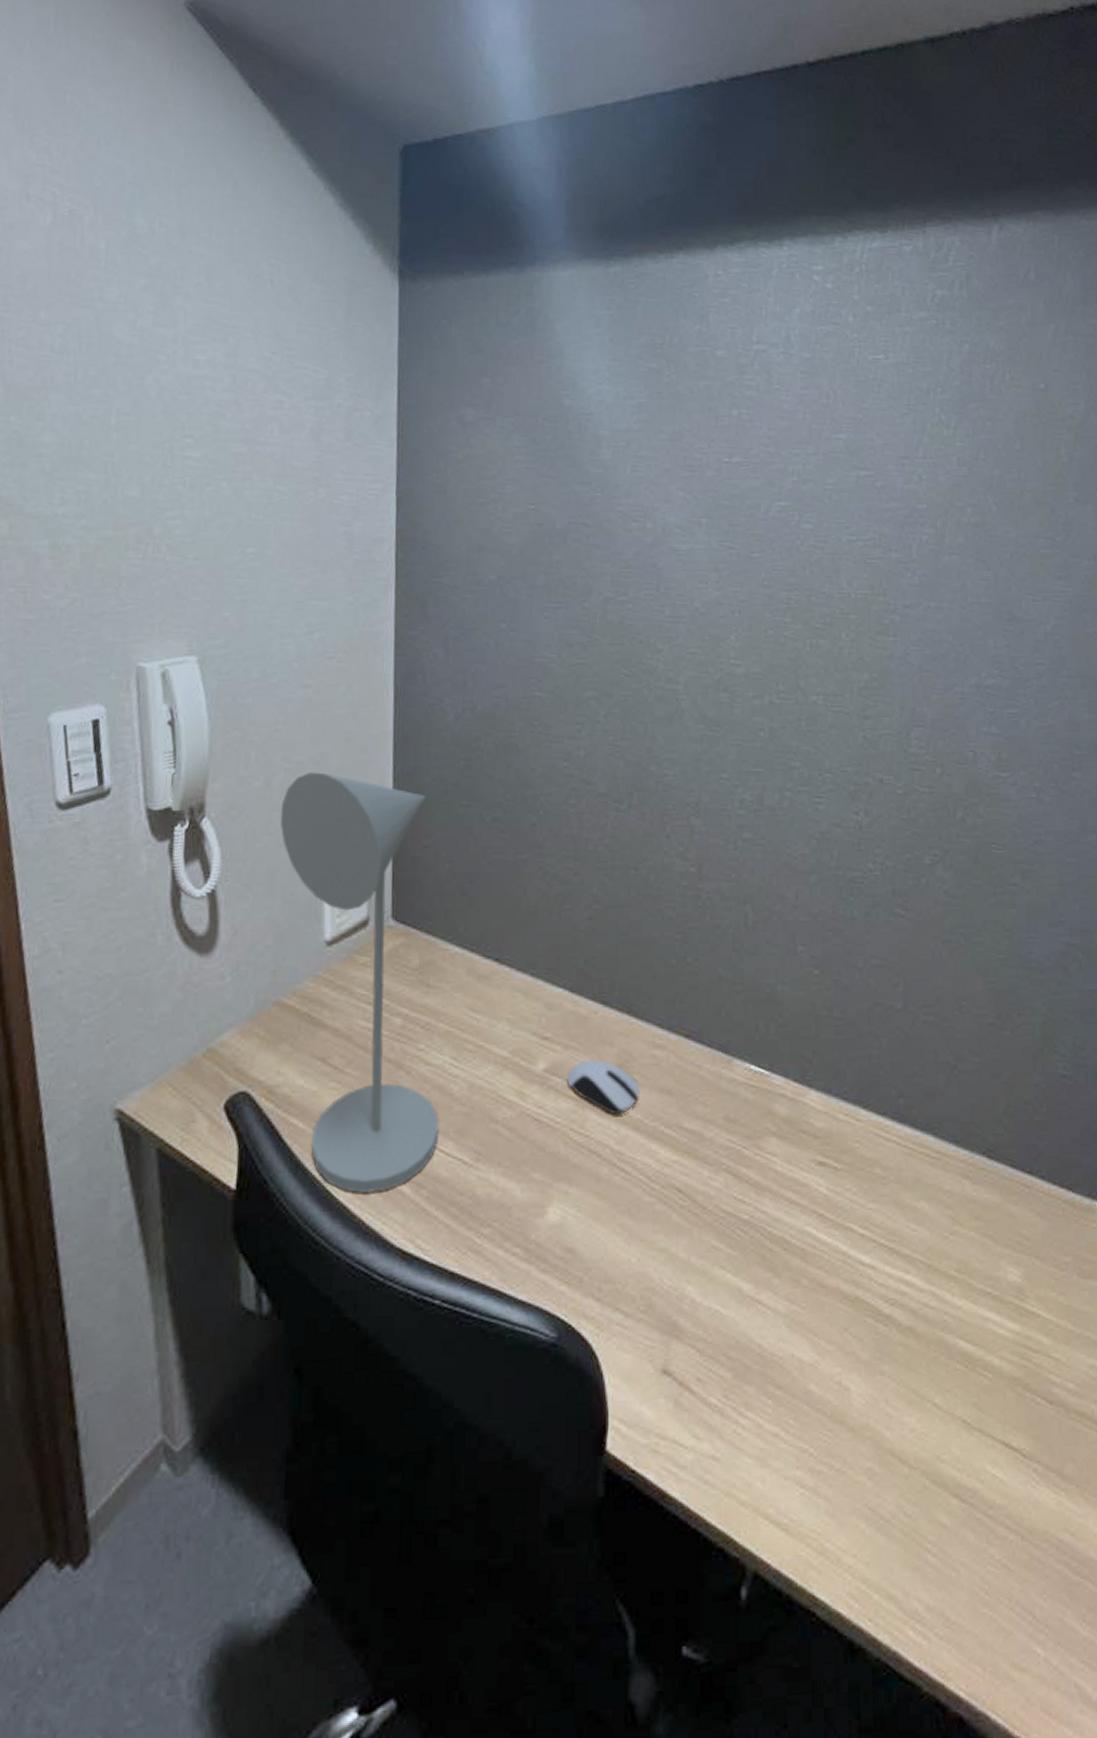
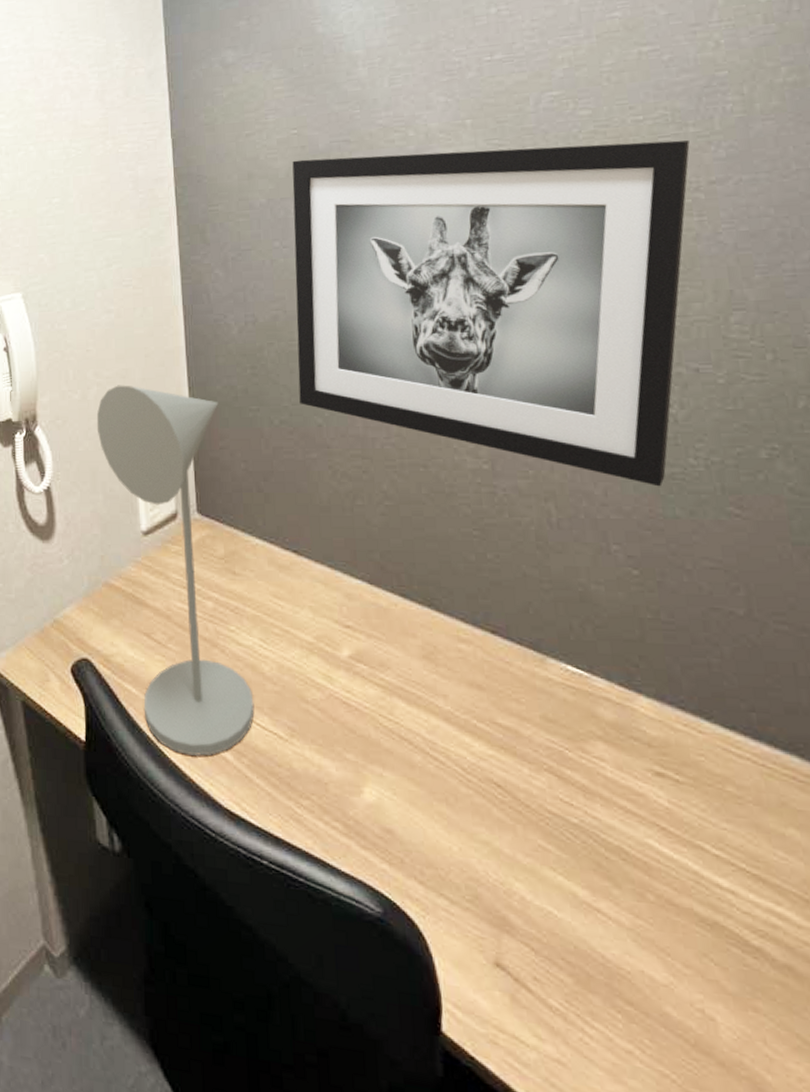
wall art: none [514,538,891,890] -> present [292,140,690,487]
computer mouse: present [567,1060,639,1116] -> none [372,649,448,706]

